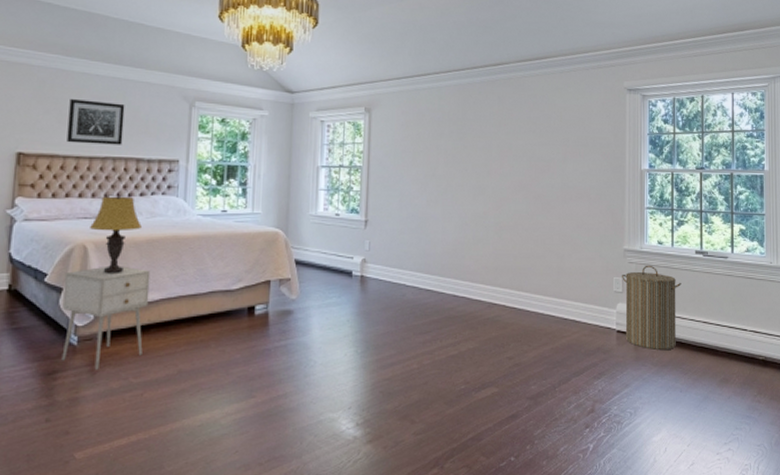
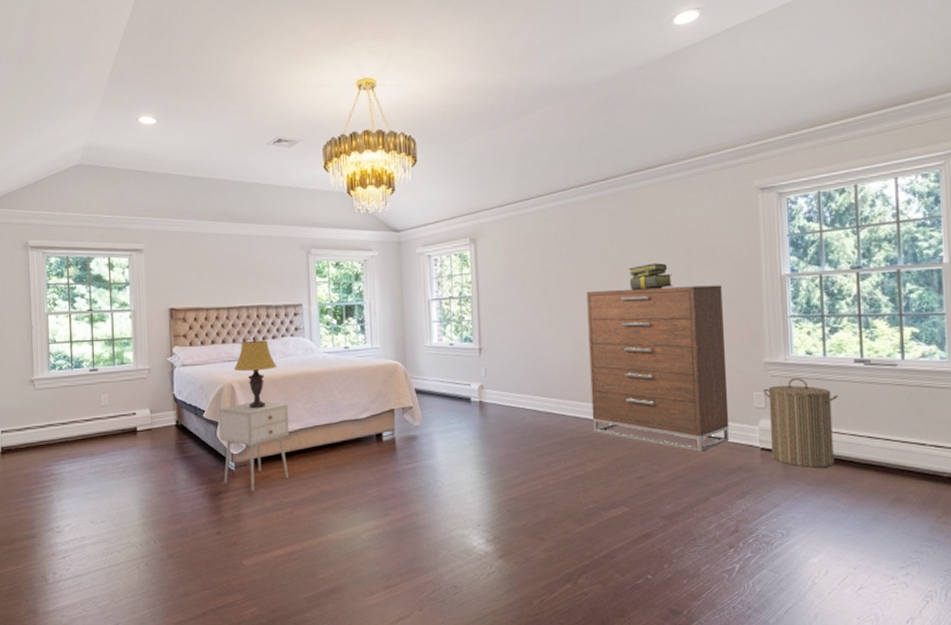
wall art: present [67,99,125,145] -> none [206,257,253,297]
dresser: none [469,170,592,333] -> present [587,285,730,452]
stack of books: none [512,149,551,174] -> present [629,263,673,290]

